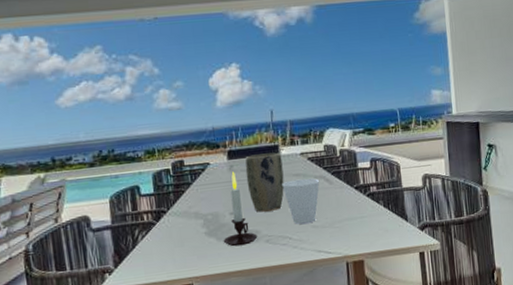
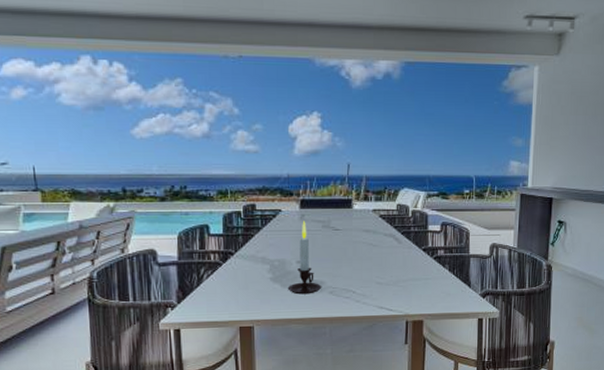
plant pot: present [245,153,284,212] -> none [316,206,354,264]
cup: present [282,178,320,225] -> none [351,235,389,280]

